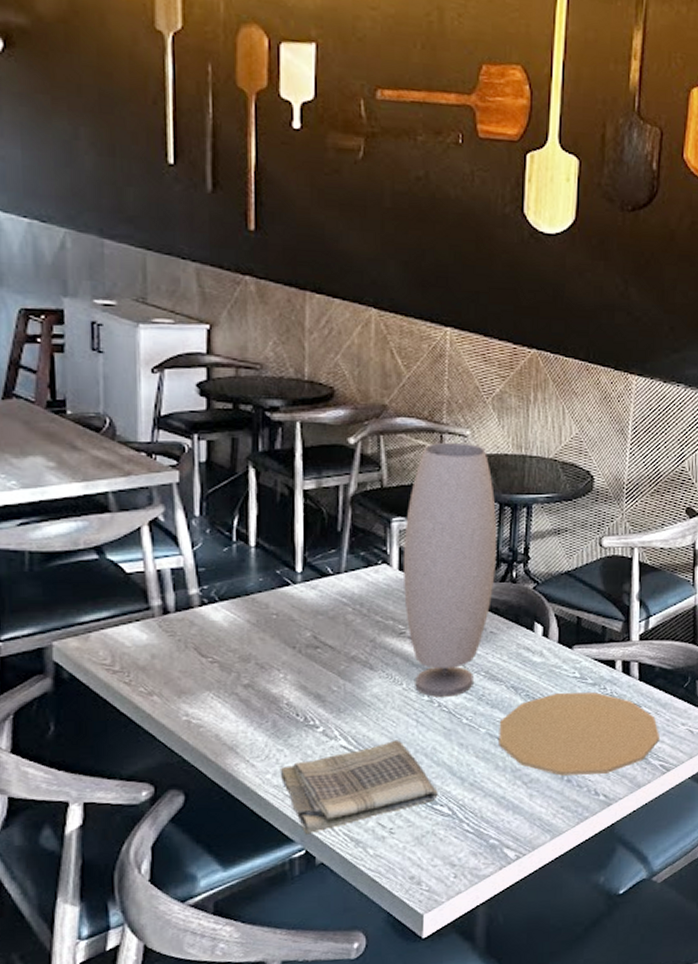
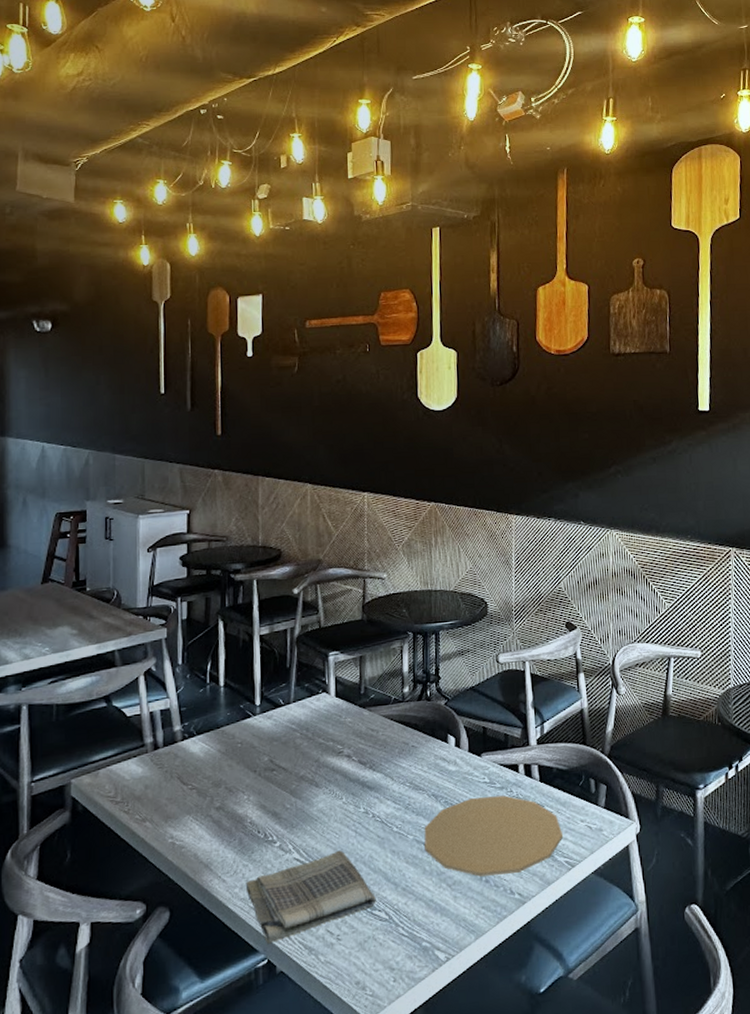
vase: present [404,442,497,697] -> none [339,584,414,809]

